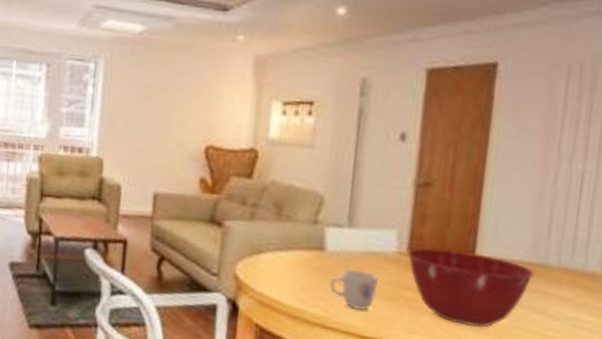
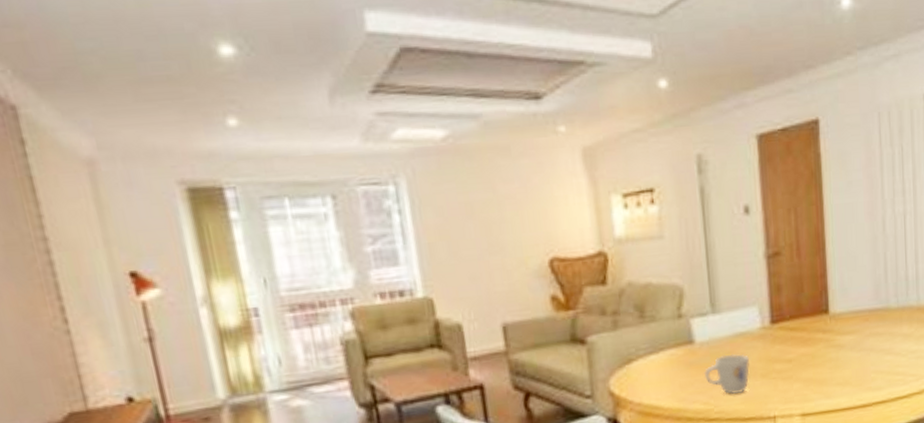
mixing bowl: present [407,248,534,327] -> none [771,310,880,383]

